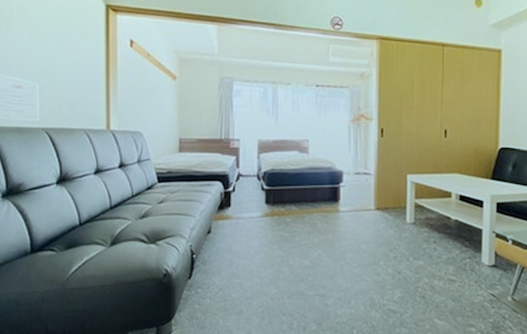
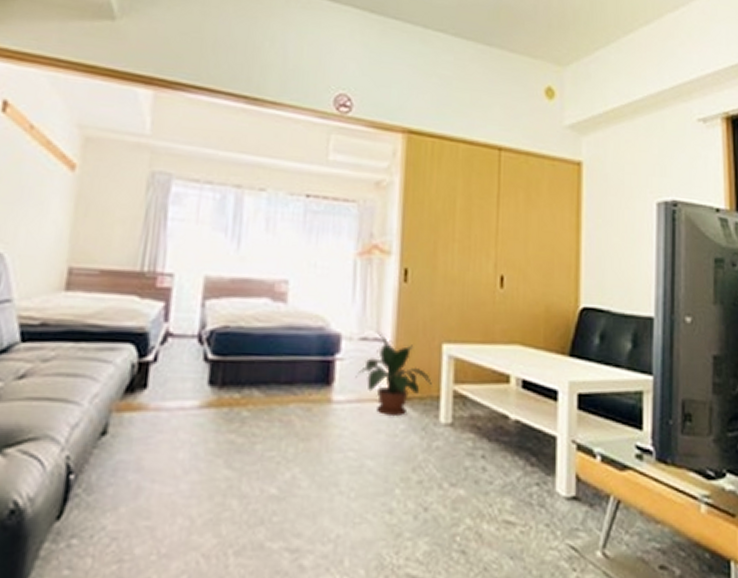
potted plant: none [353,169,401,220] -> present [355,333,432,417]

